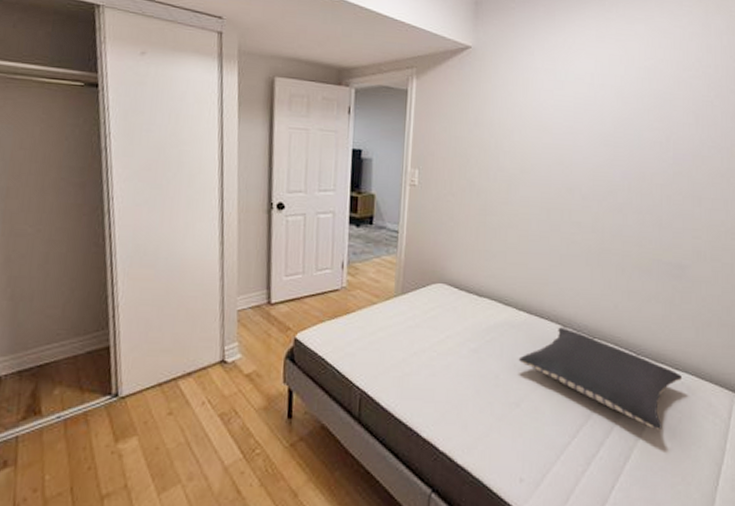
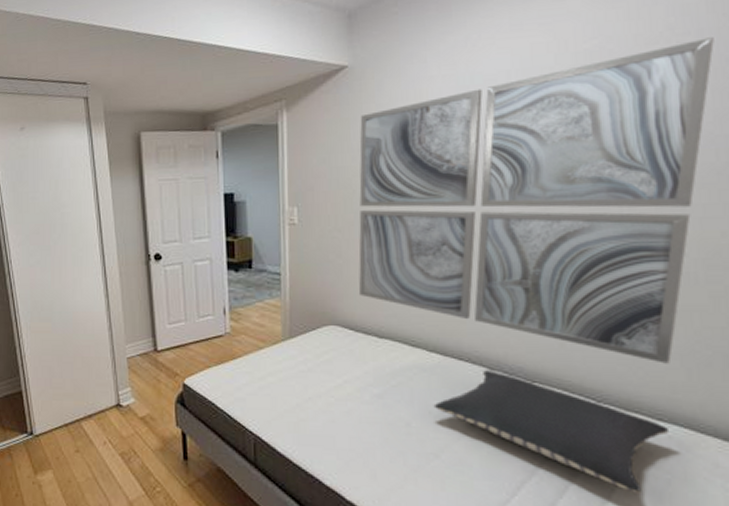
wall art: none [466,72,724,324] -> present [358,37,714,364]

